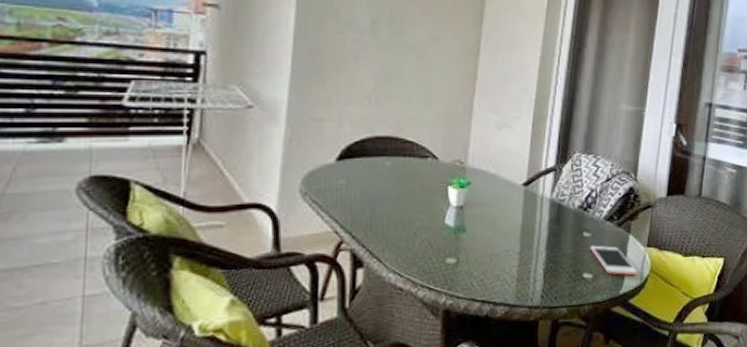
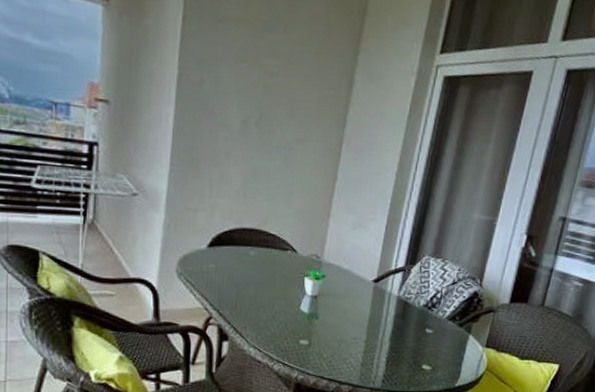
cell phone: present [590,245,638,276] -> none [431,341,474,372]

